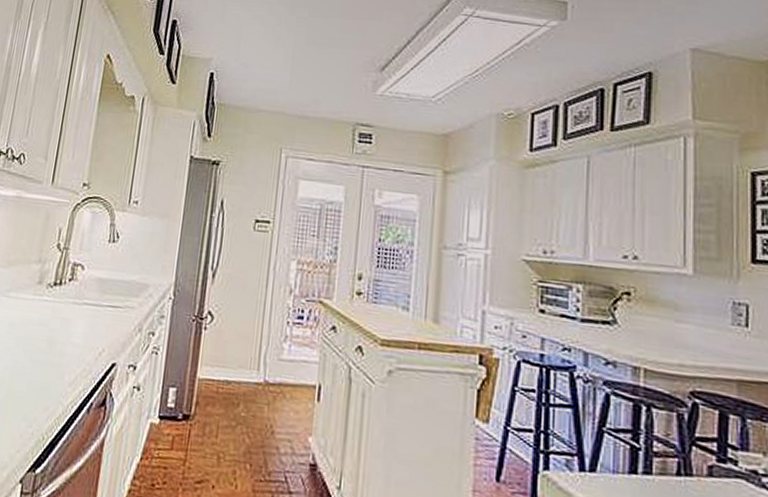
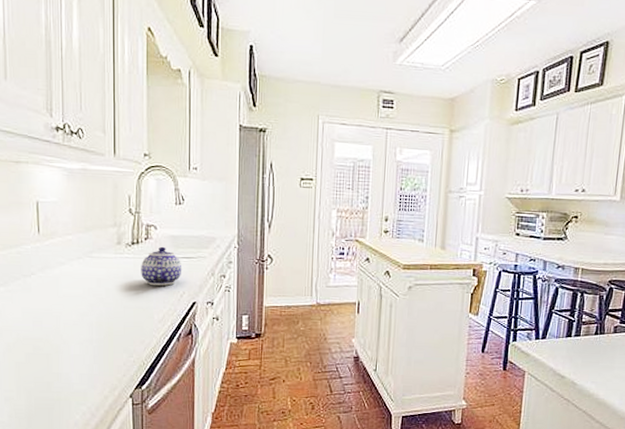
teapot: none [58,290,106,340] -> present [141,246,182,286]

